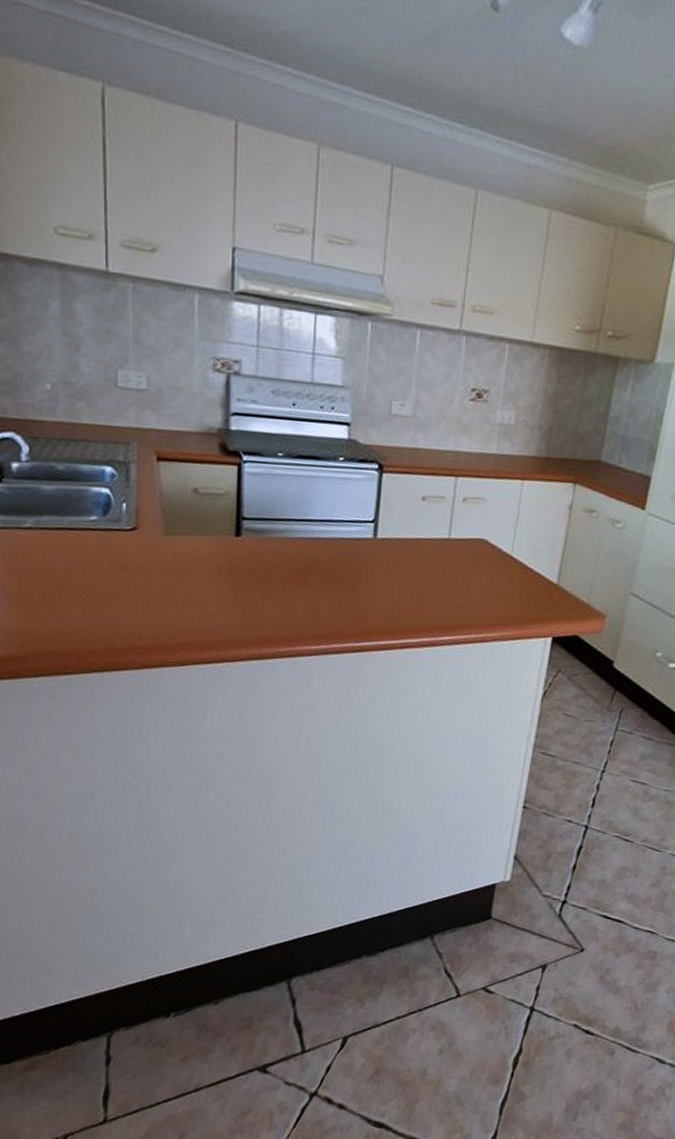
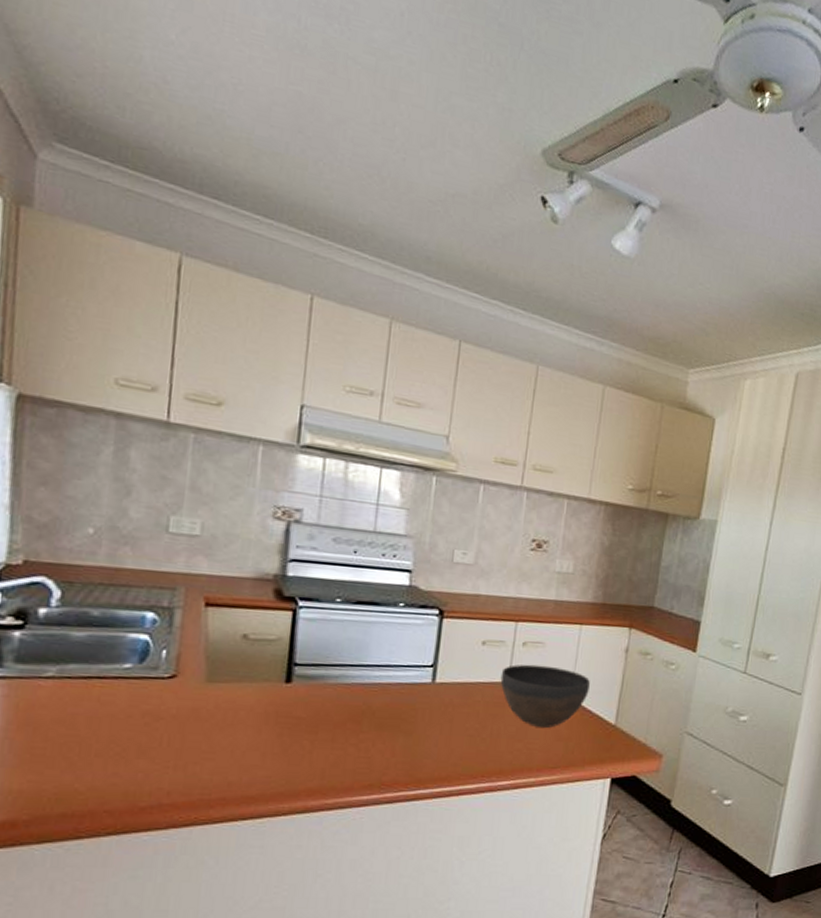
bowl: none [440,520,532,586] -> present [500,664,590,729]

